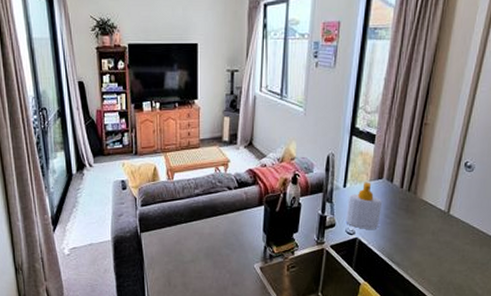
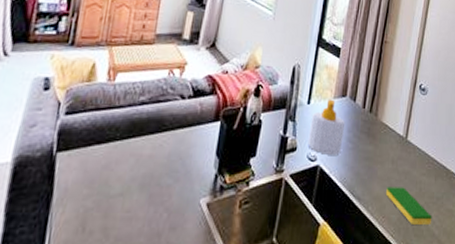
dish sponge: none [425,254,476,285] -> present [385,187,432,224]

